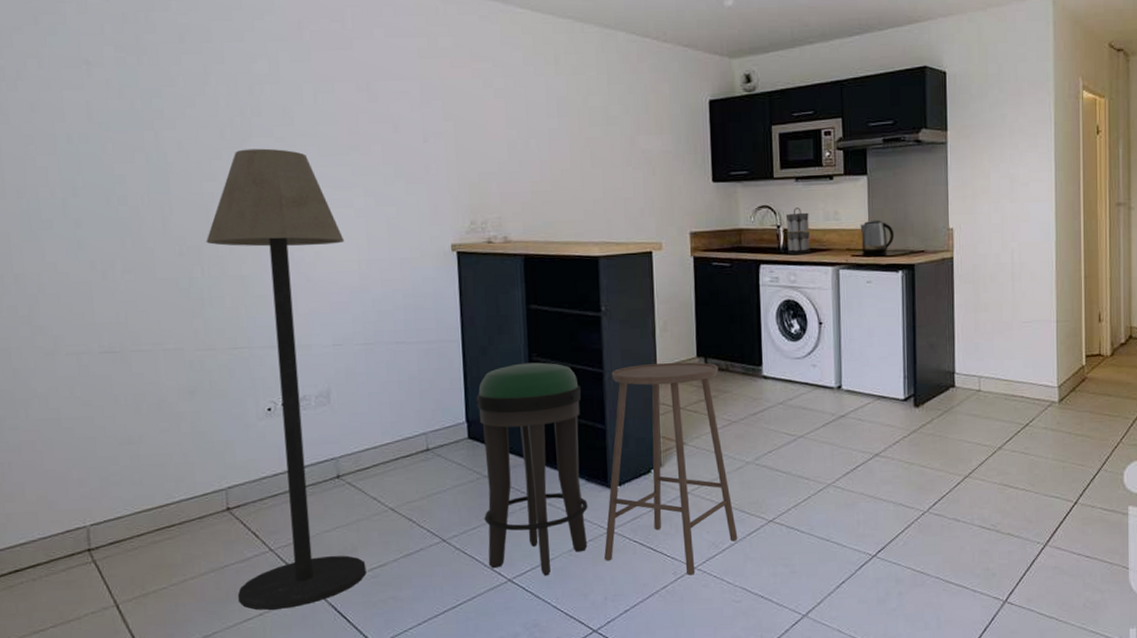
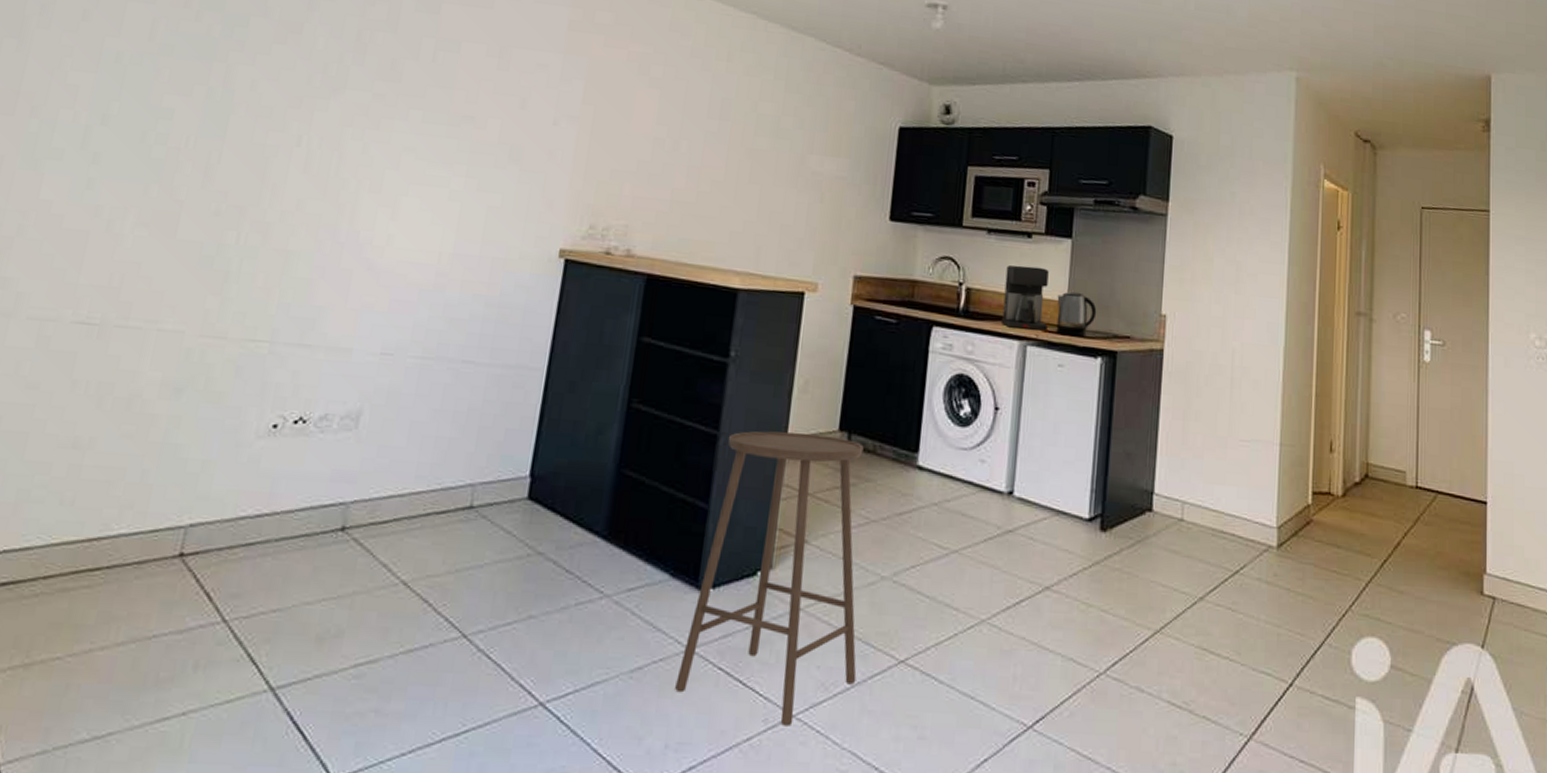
floor lamp: present [206,148,367,610] -> none [157,100,429,709]
bar stool: present [475,362,588,576] -> none [517,409,687,704]
spice rack: present [785,208,811,254] -> none [968,264,999,321]
coffee maker: none [815,203,855,258] -> present [1000,265,1049,331]

